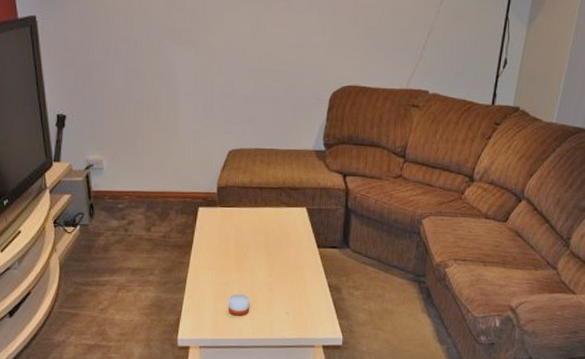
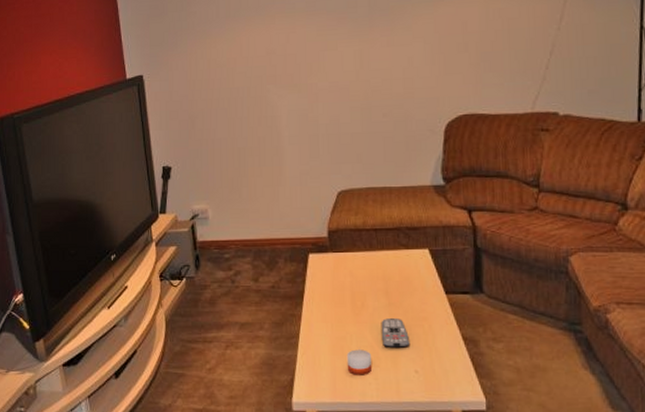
remote control: none [259,267,284,293] -> present [381,317,411,348]

